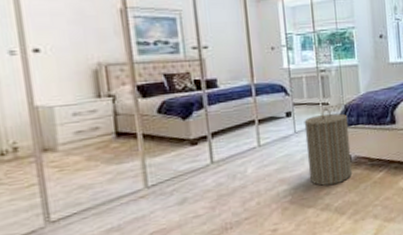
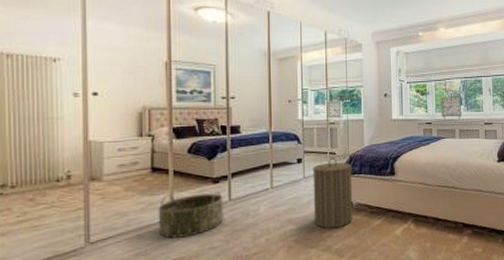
basket: none [128,154,207,210] -> present [158,192,224,239]

